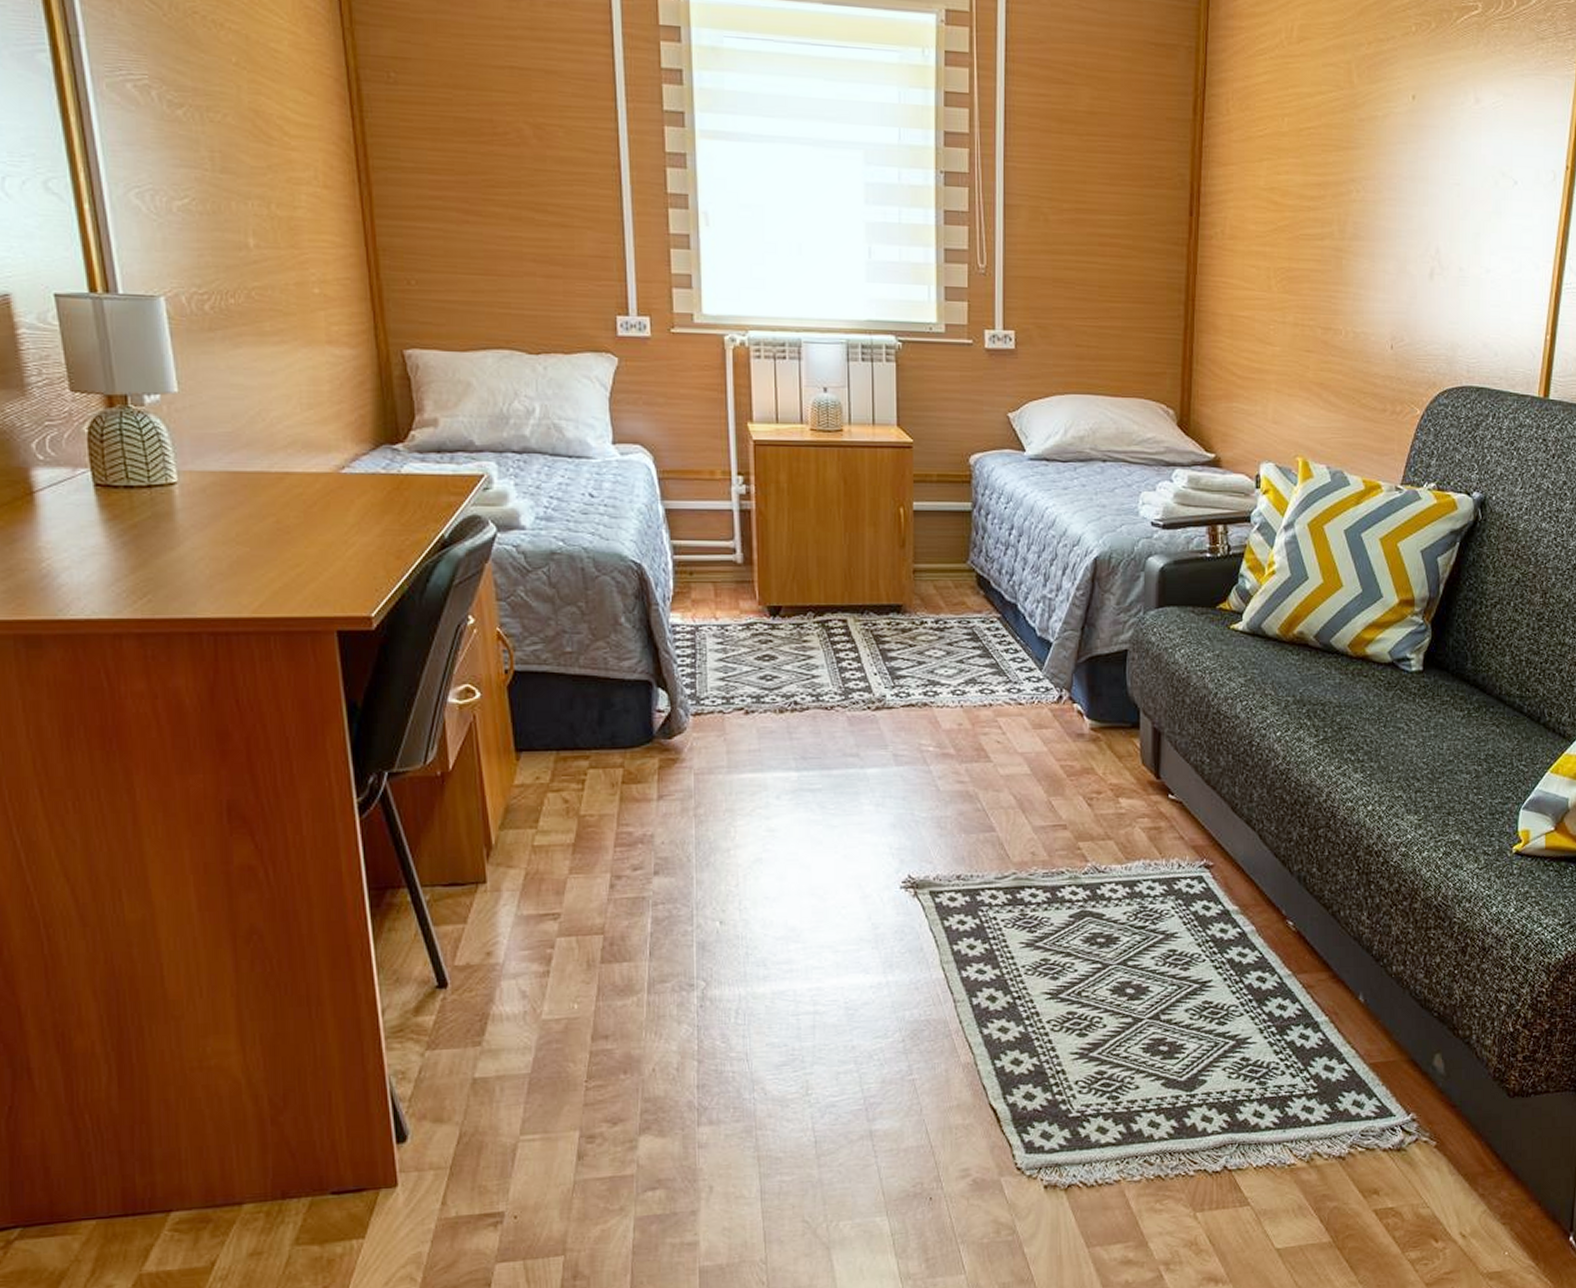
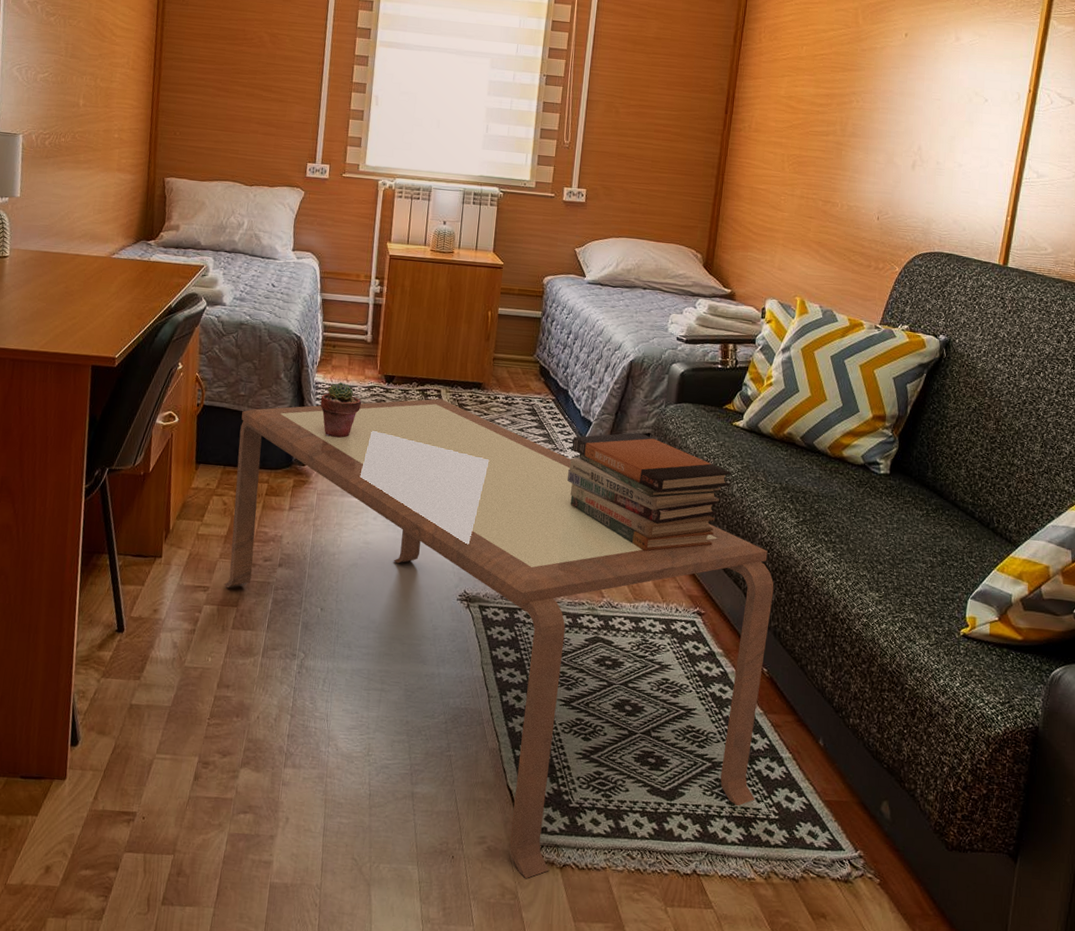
coffee table: none [572,631,1295,1208] -> present [224,398,774,878]
potted succulent: none [682,622,741,696] -> present [320,382,362,438]
book stack: none [1026,650,1233,799] -> present [566,432,731,552]

